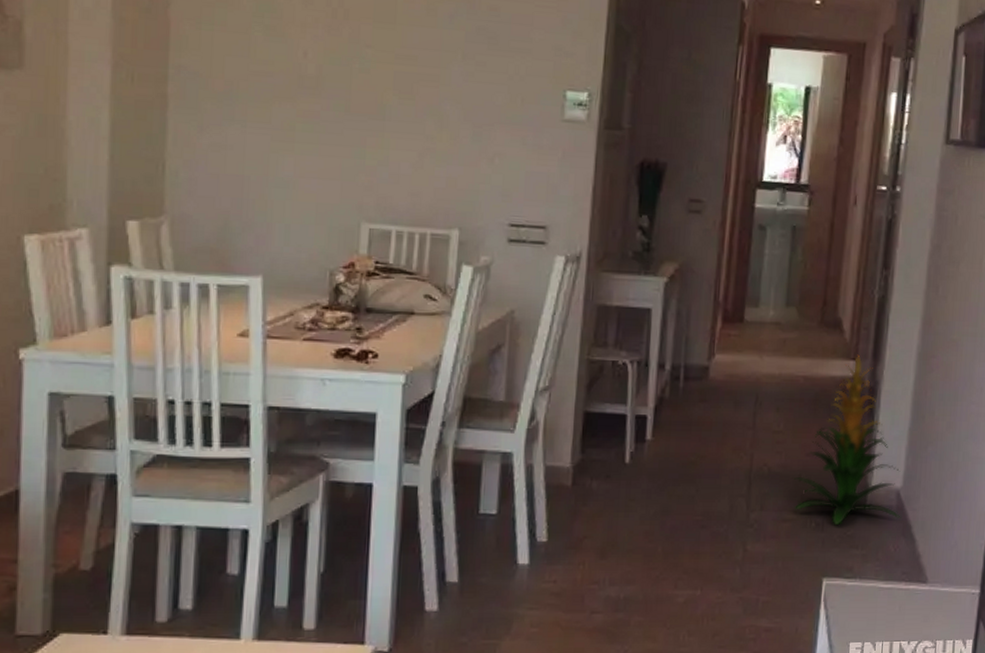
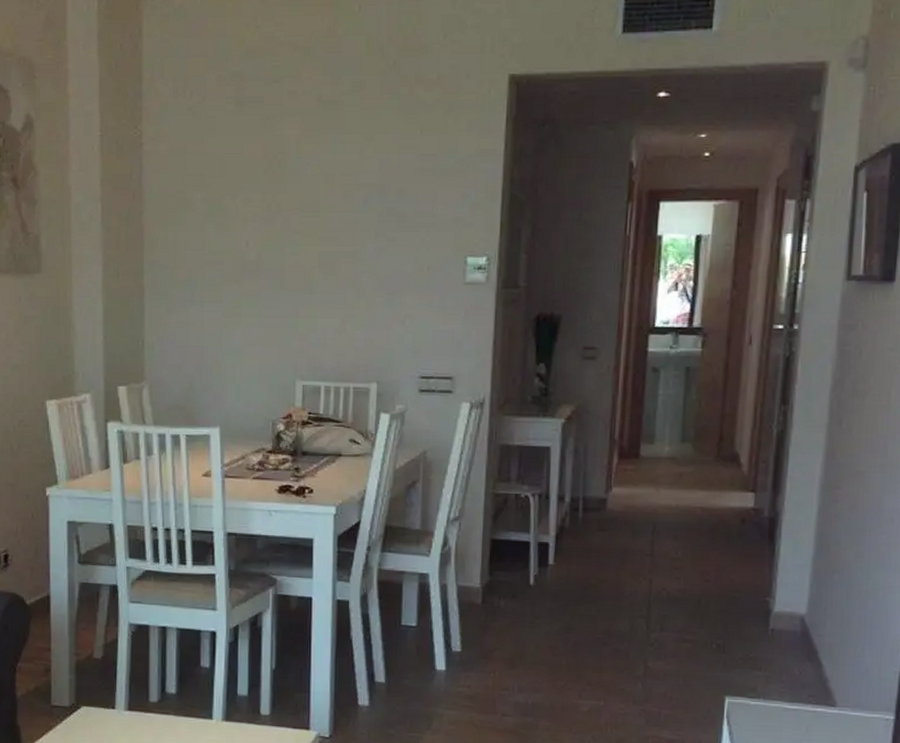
indoor plant: present [792,354,901,526] -> none [691,486,806,648]

